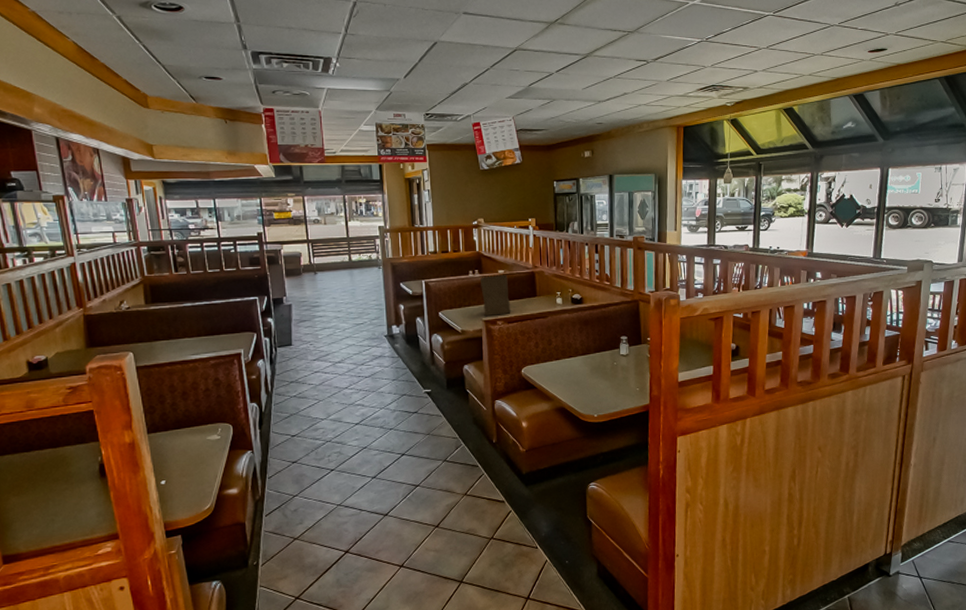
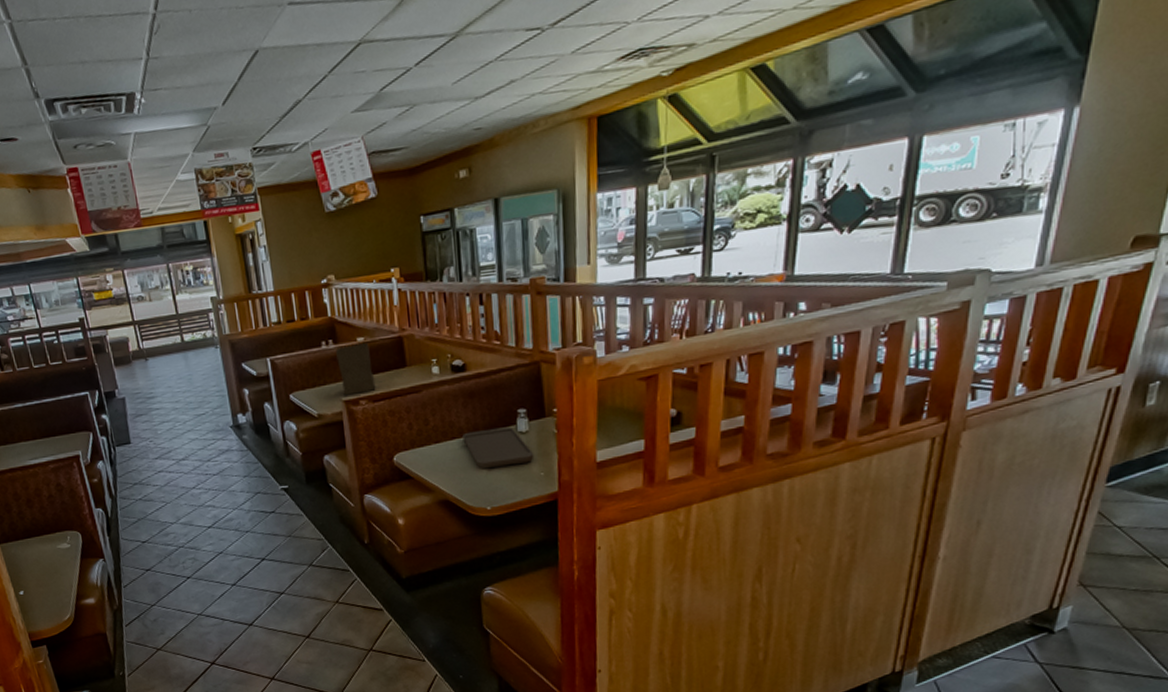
tray: none [578,350,632,383] -> present [462,426,535,469]

